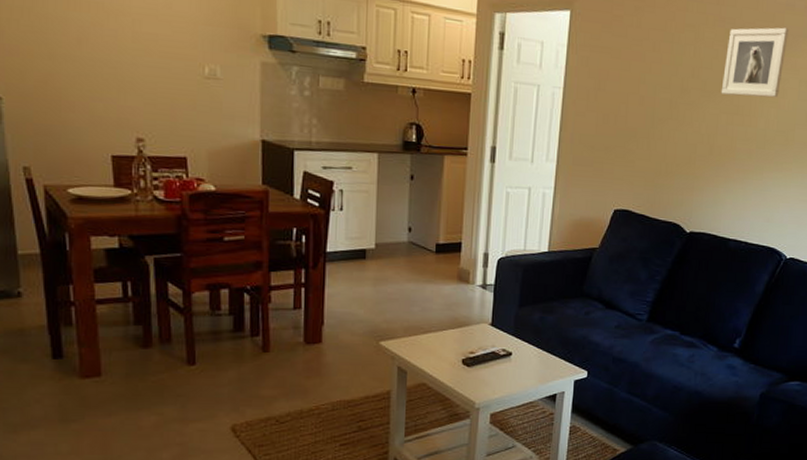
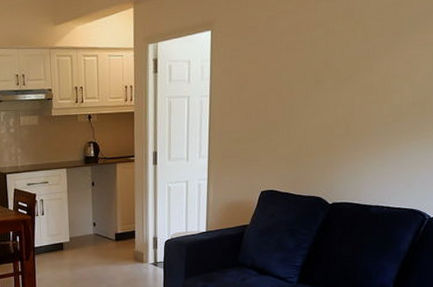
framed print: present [721,27,789,98] -> none [354,8,419,78]

